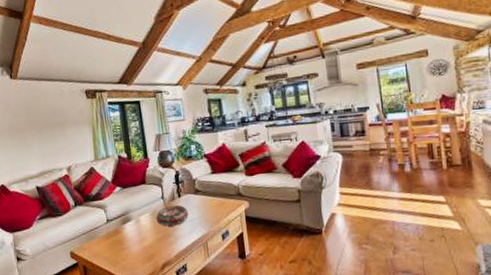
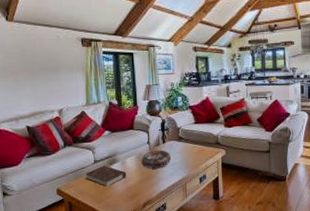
book: none [98,225,142,248] -> present [85,165,127,187]

